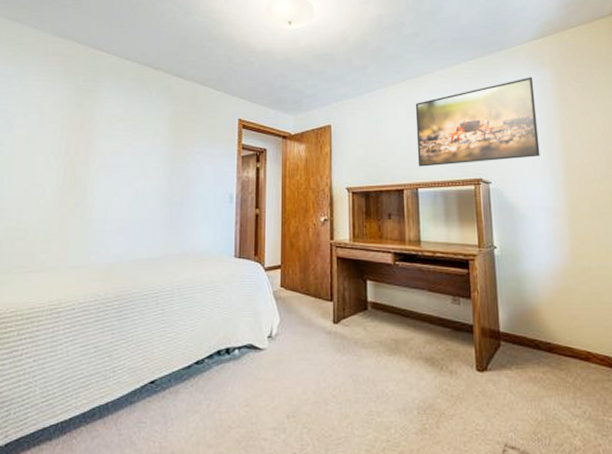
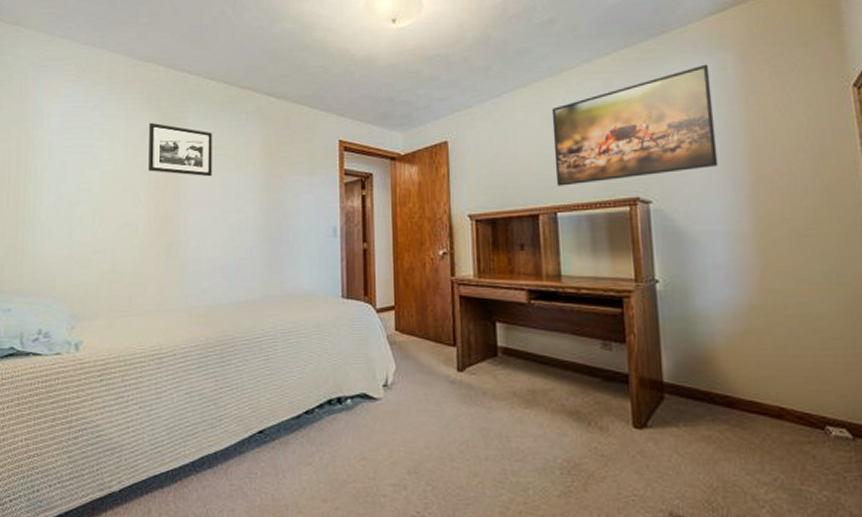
picture frame: none [61,93,124,145] -> present [148,122,212,177]

